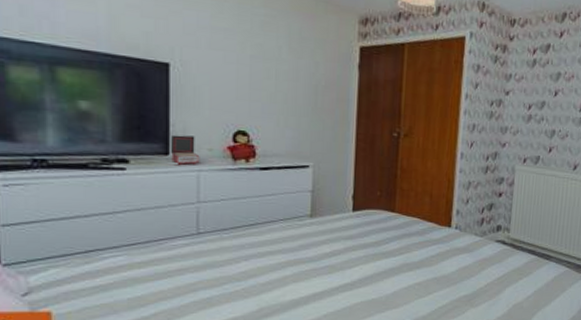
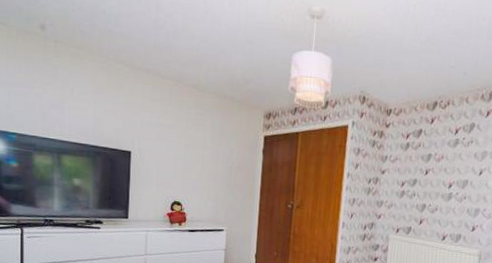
jewelry box: present [170,135,200,166] -> none [129,204,148,227]

